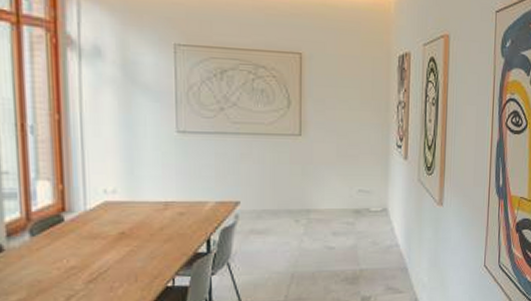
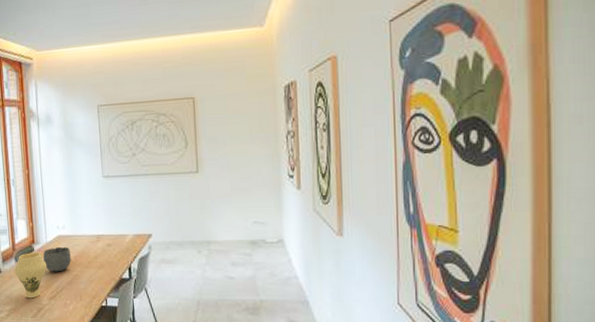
vase: none [28,223,85,284] -> present [14,252,47,299]
bowl: none [79,215,124,248] -> present [43,246,71,272]

